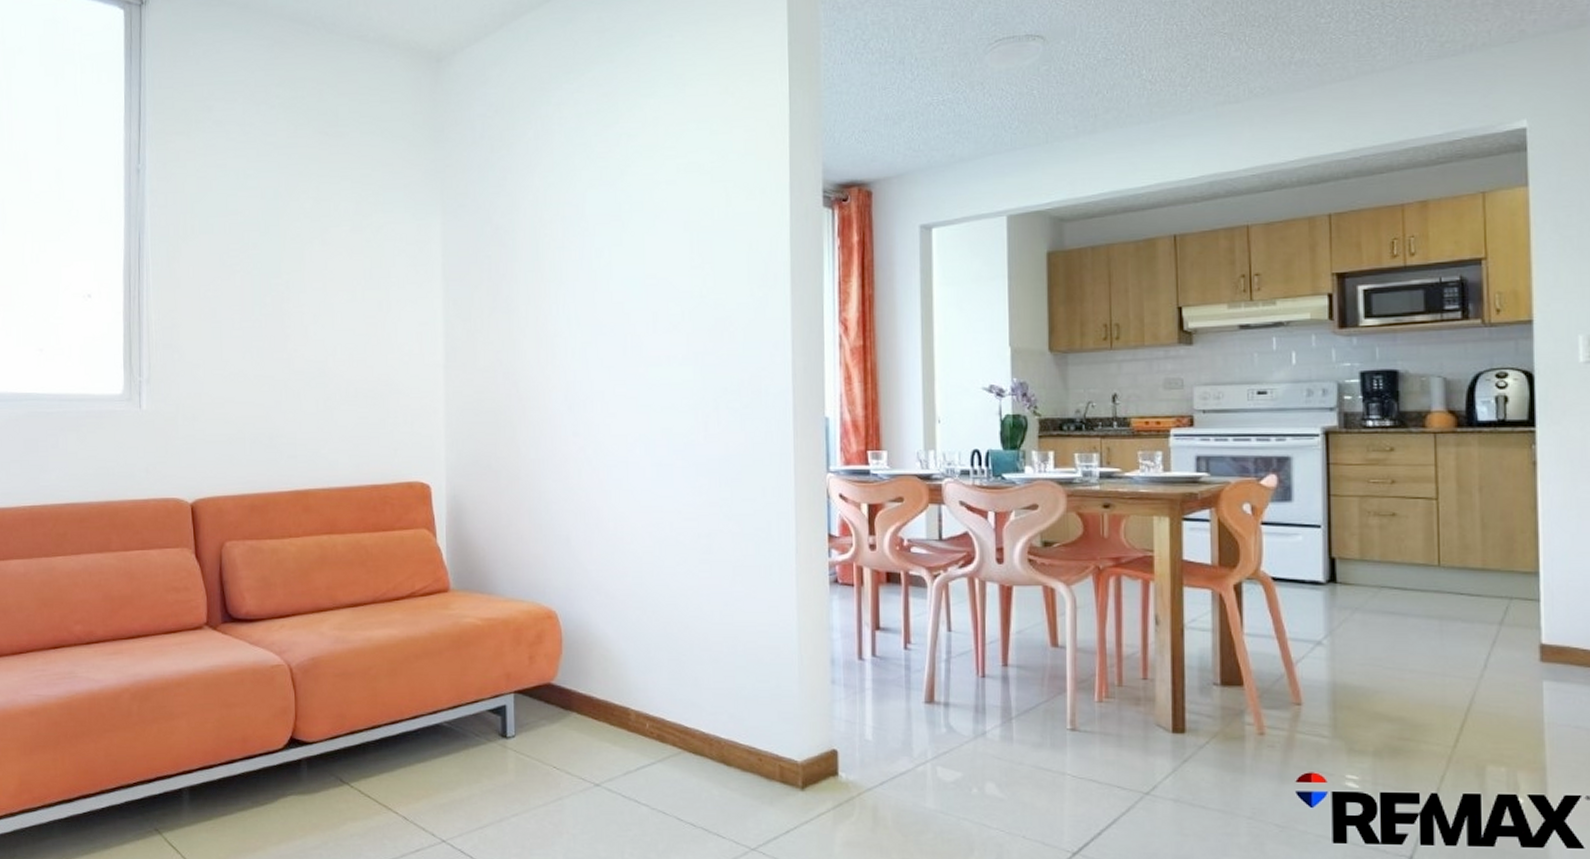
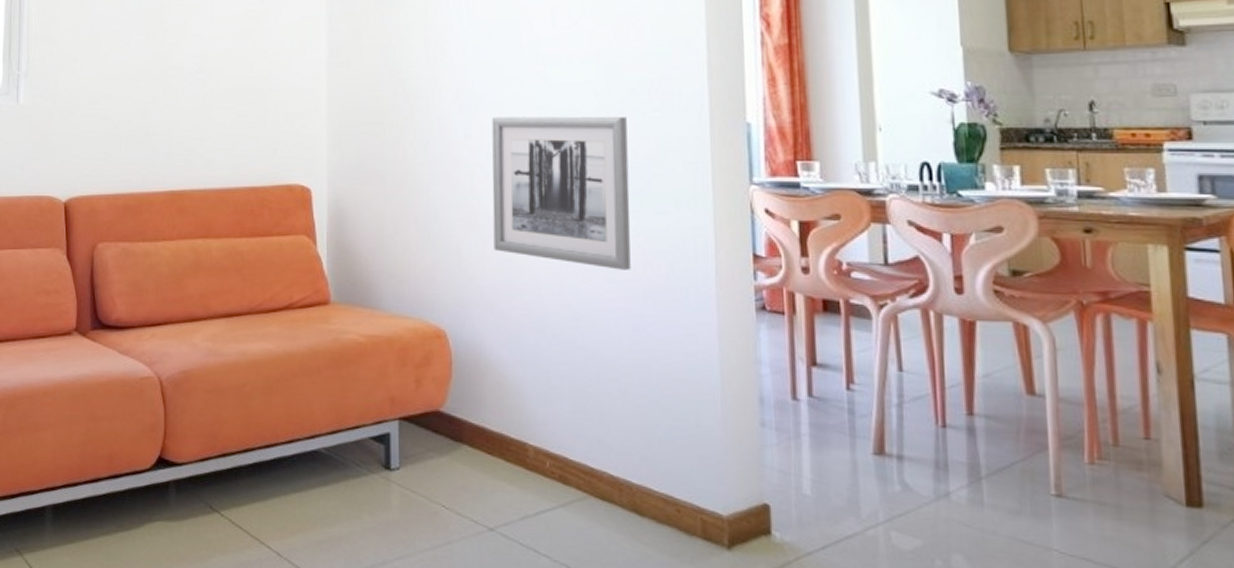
wall art: none [598,413,722,552] -> present [491,116,631,270]

